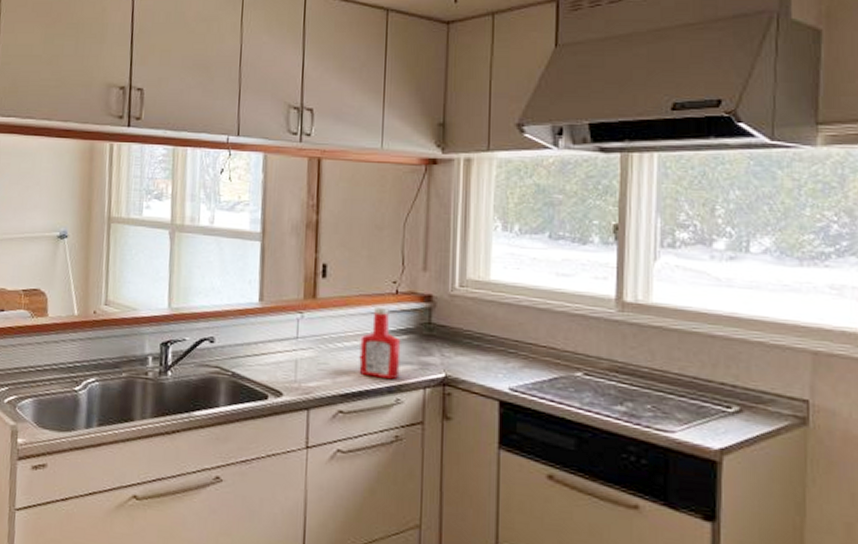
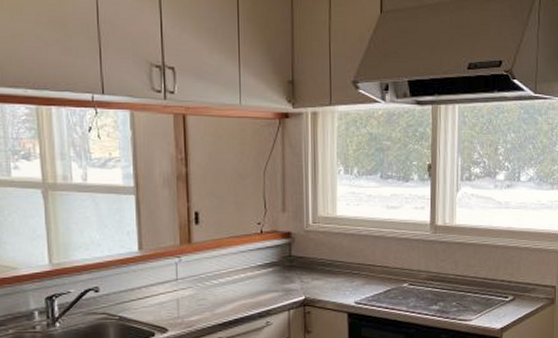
ketchup bottle: present [359,306,401,379] -> none [233,245,268,306]

